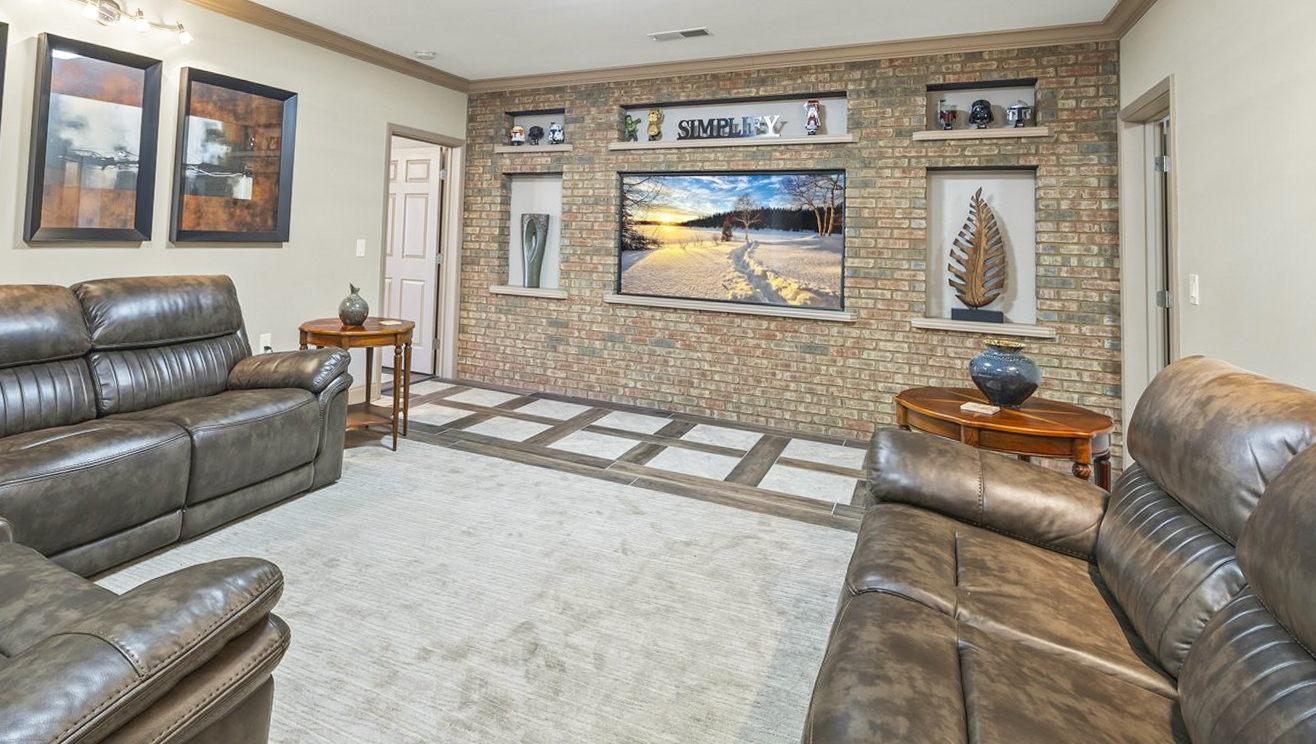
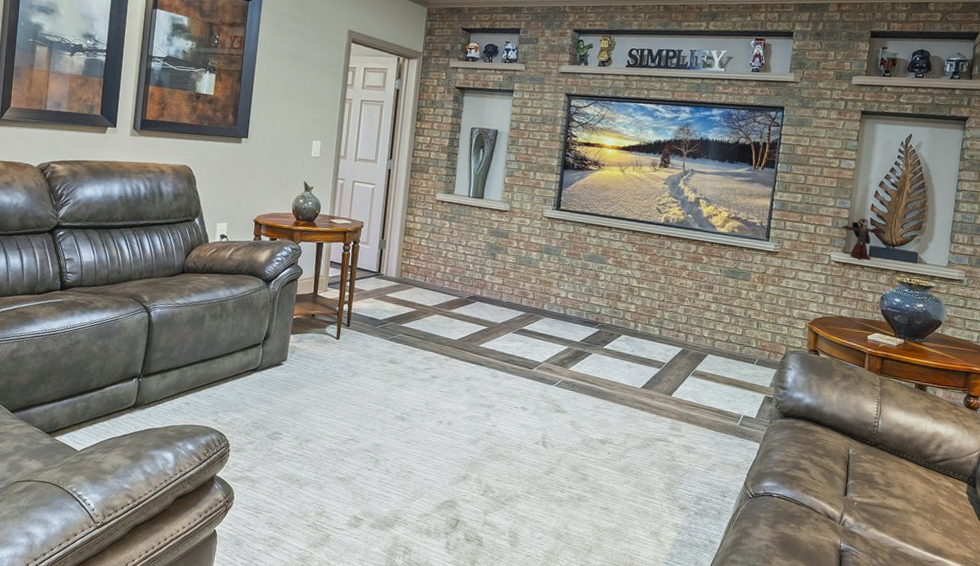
action figure: none [919,279,963,324] -> present [841,218,882,261]

